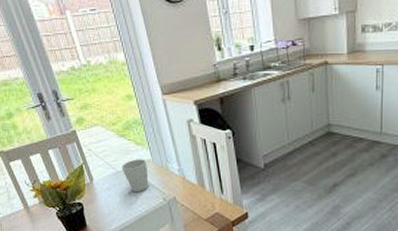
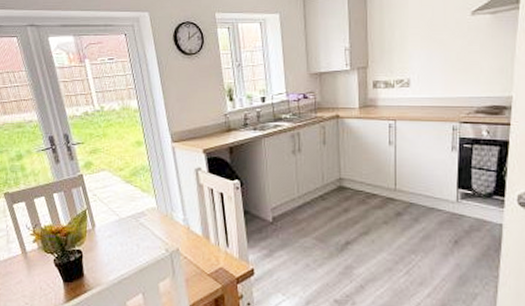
mug: present [121,159,149,193] -> none [125,206,152,242]

